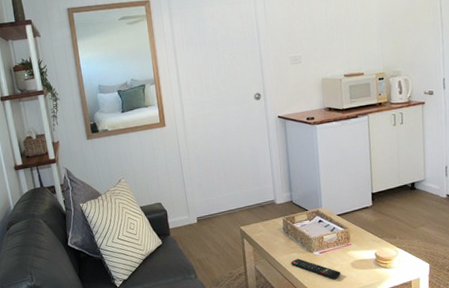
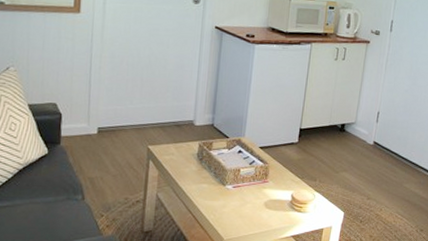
remote control: present [290,259,341,279] -> none [198,191,252,218]

